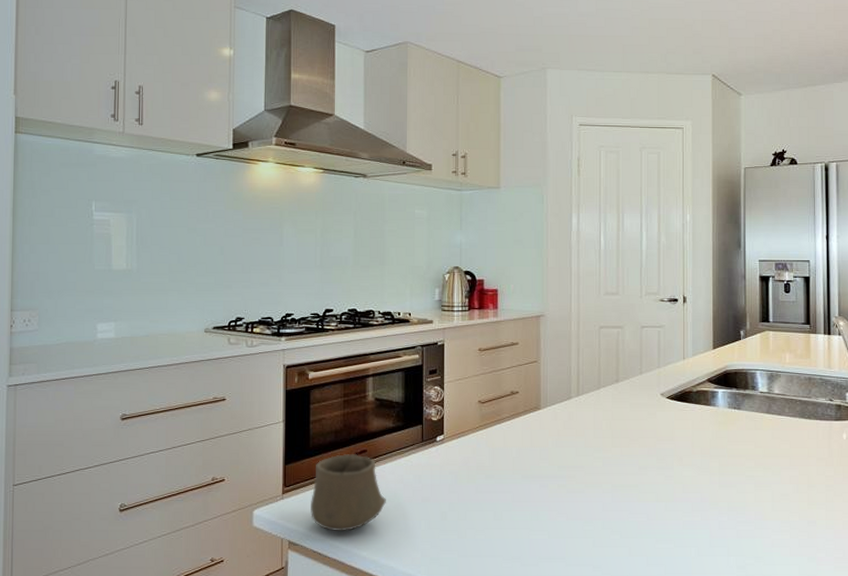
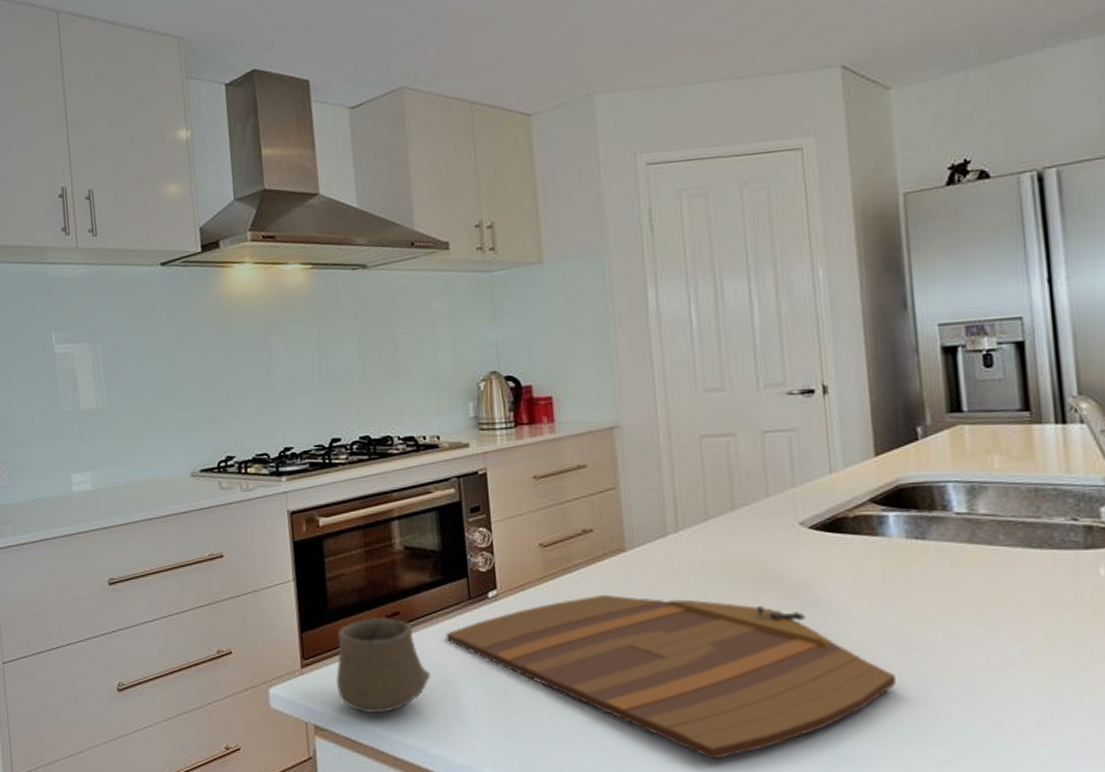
cutting board: none [401,441,714,567] -> present [445,594,896,760]

